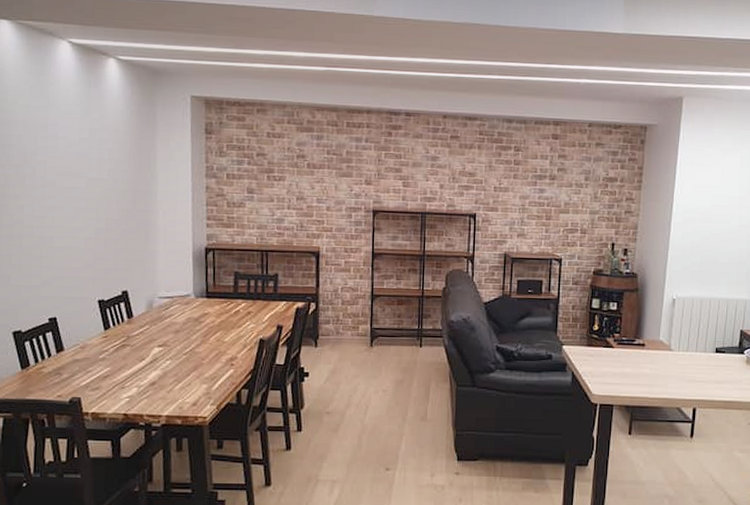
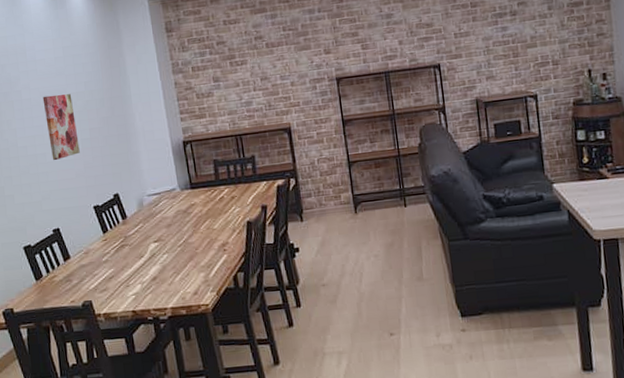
wall art: none [59,176,93,246] -> present [42,94,80,161]

